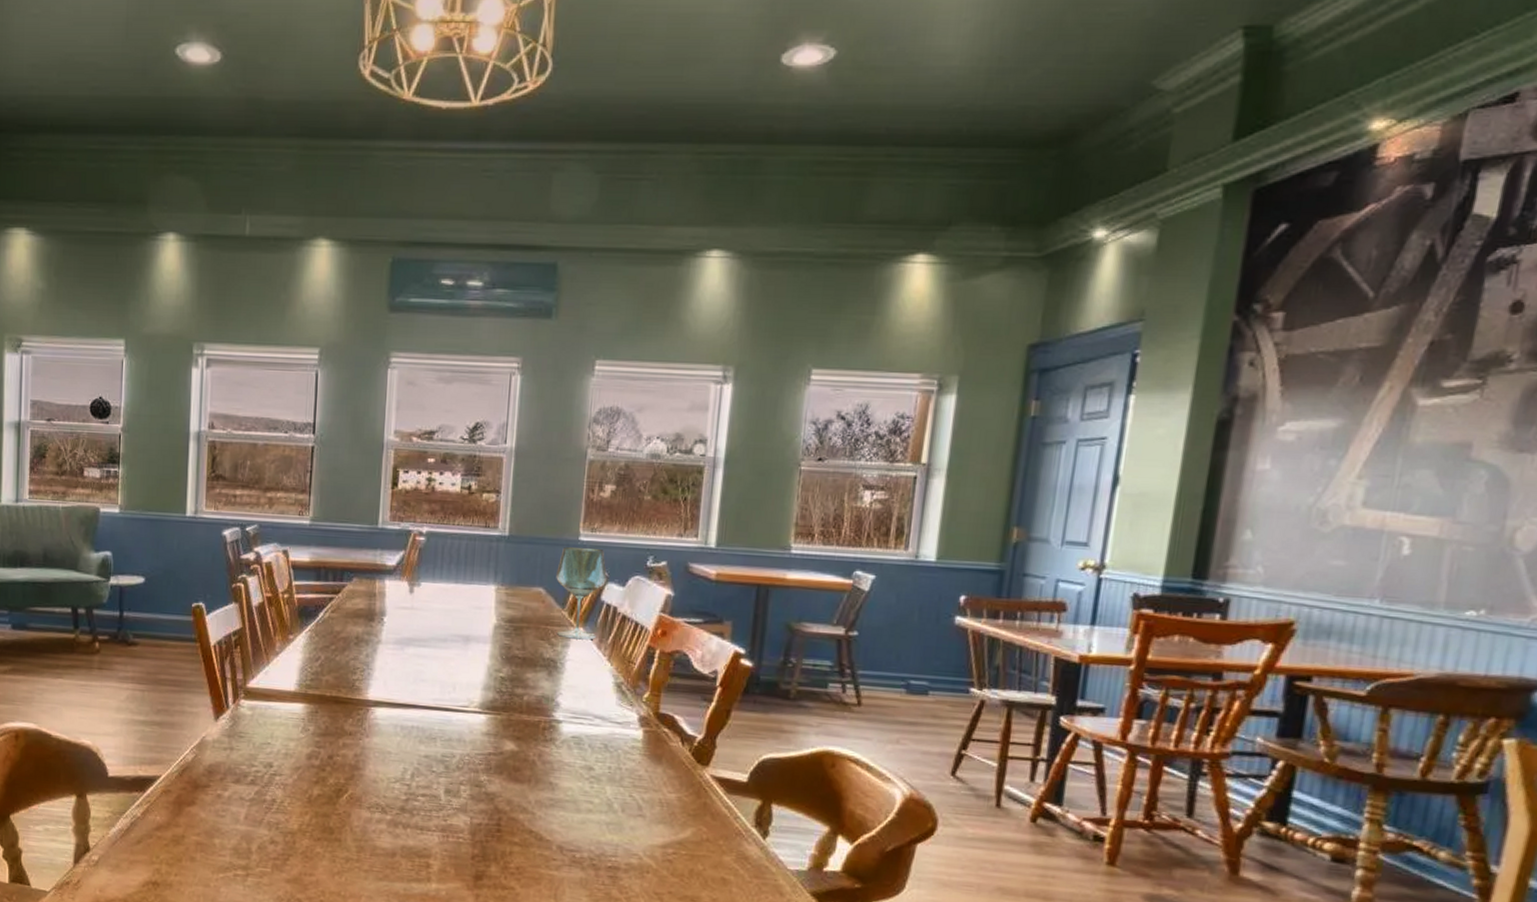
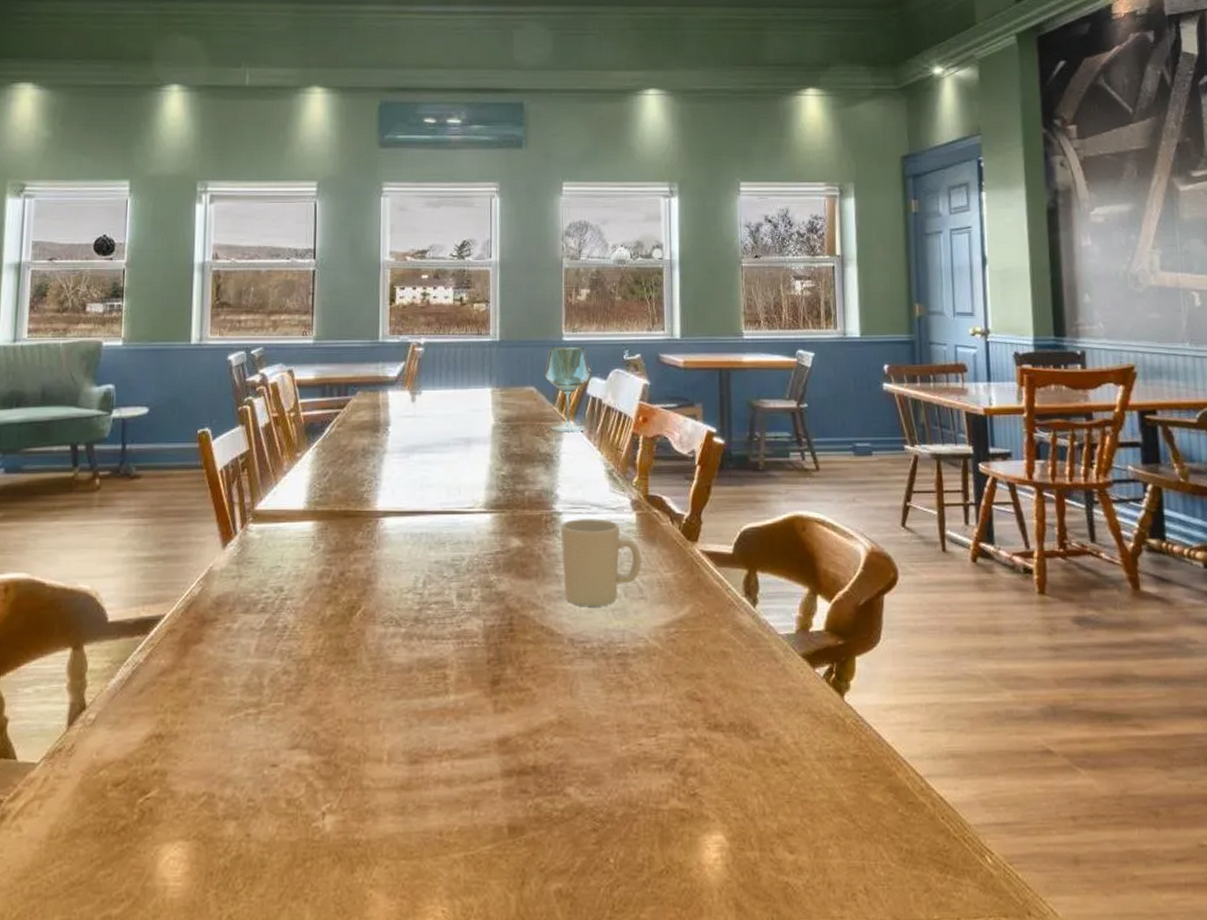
mug: none [557,729,644,819] -> present [560,519,642,606]

